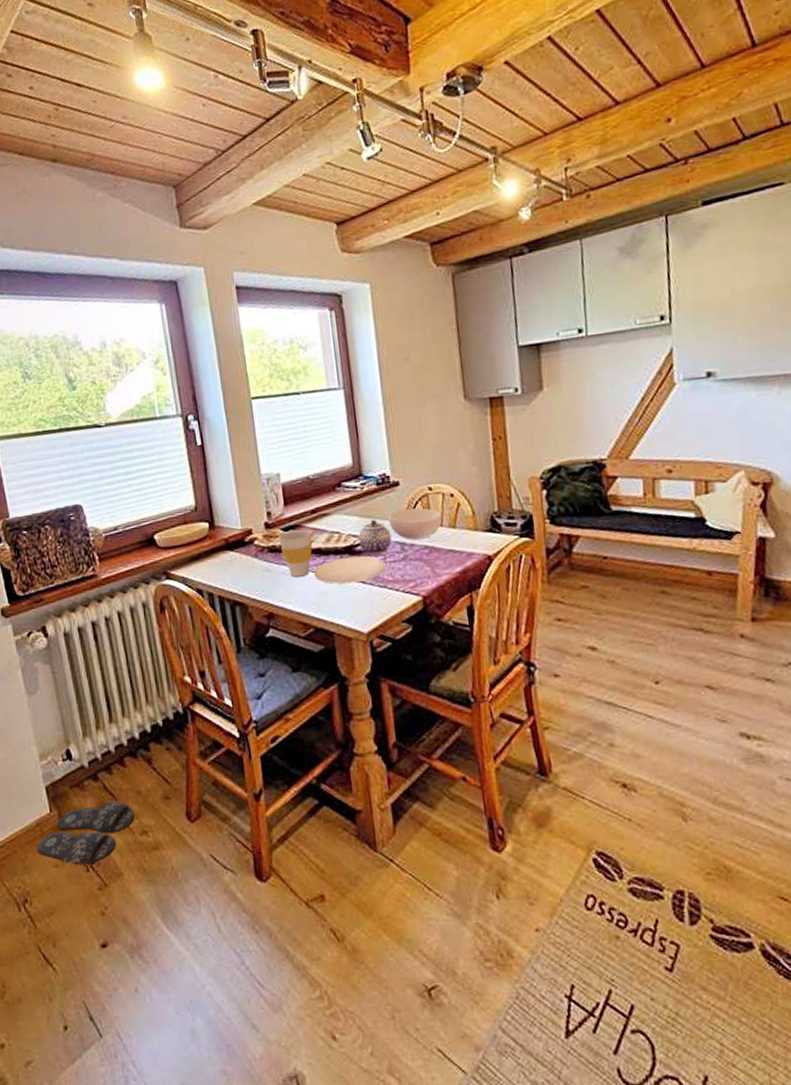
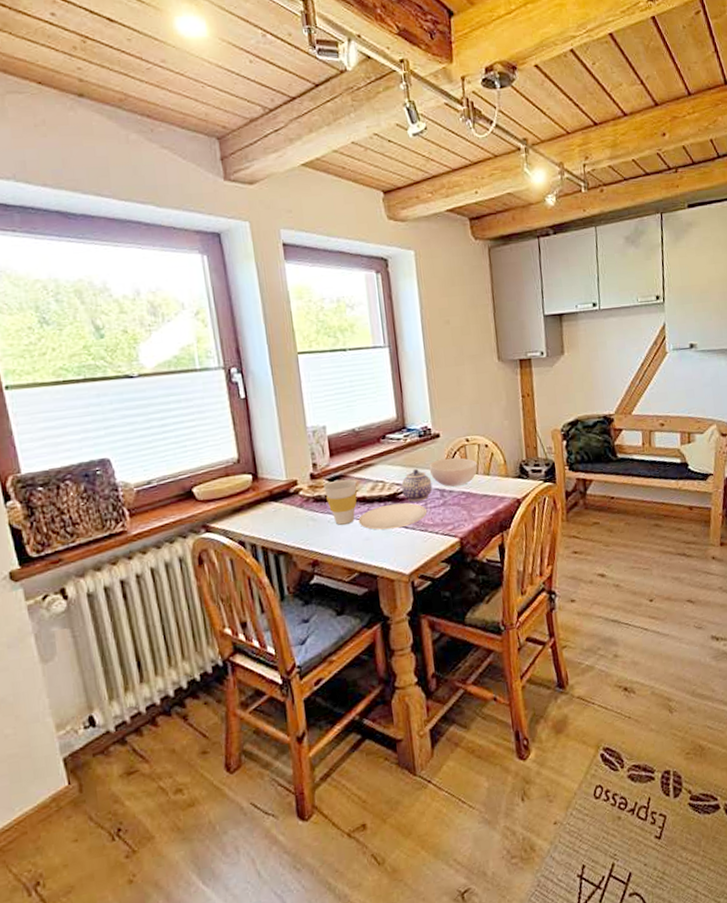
slippers: present [37,800,135,865] -> none [51,762,168,836]

